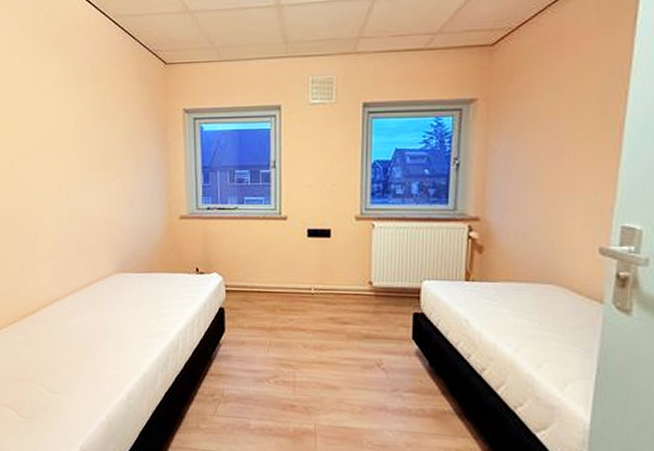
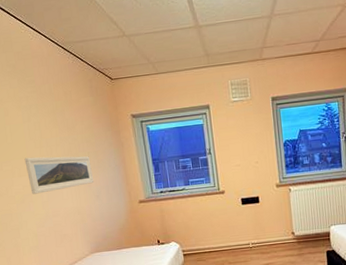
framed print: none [54,148,130,193] -> present [24,156,94,195]

